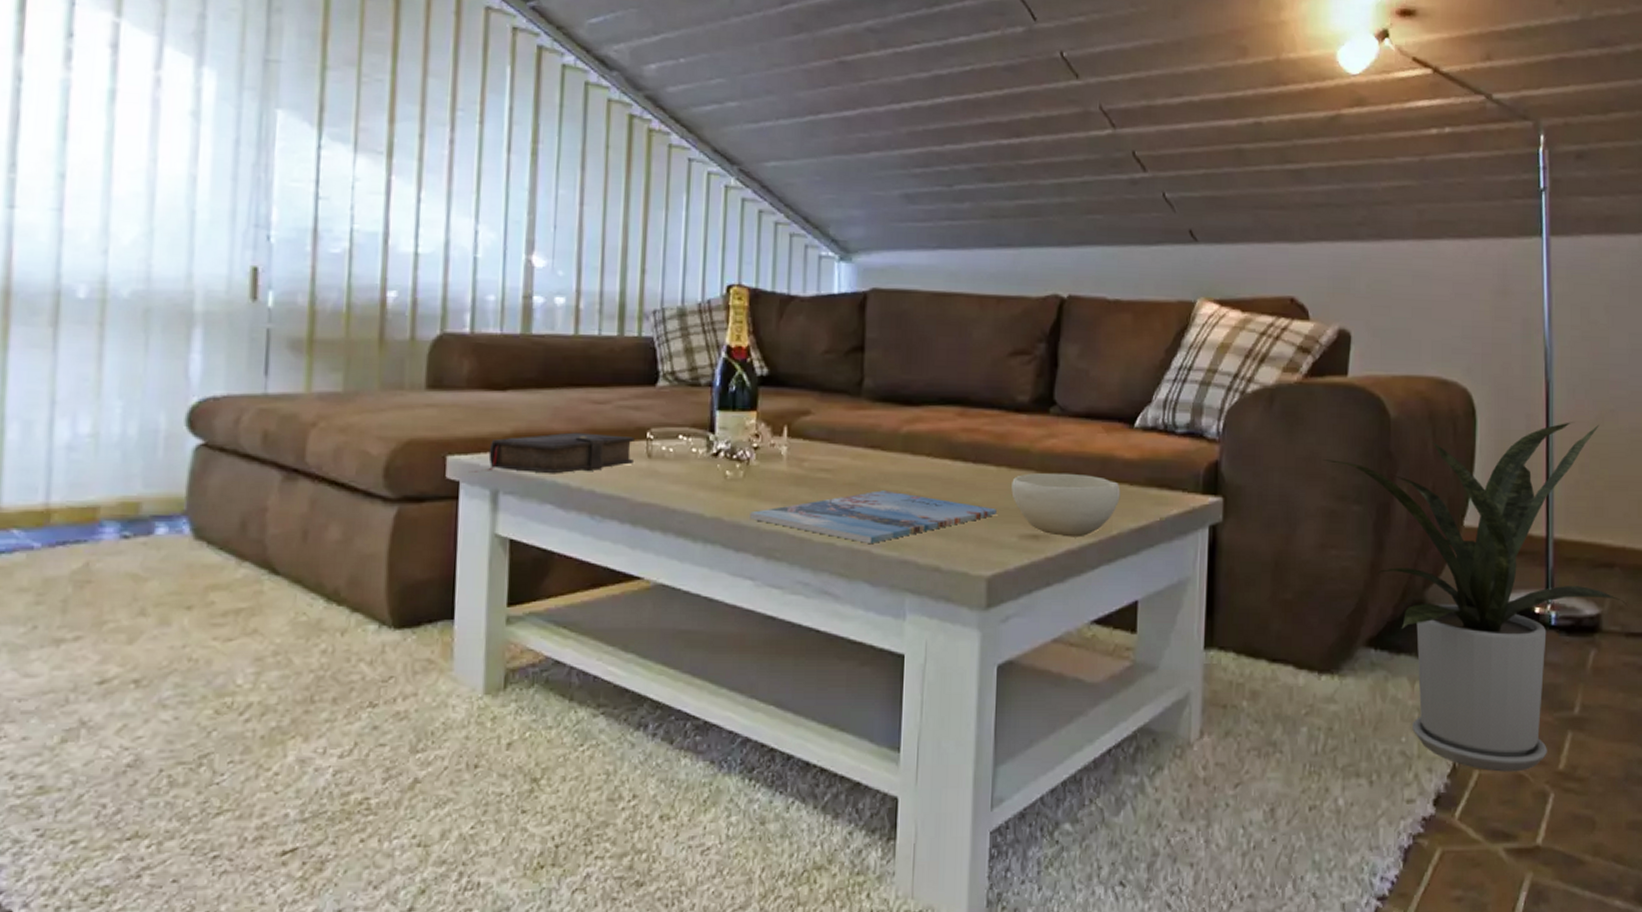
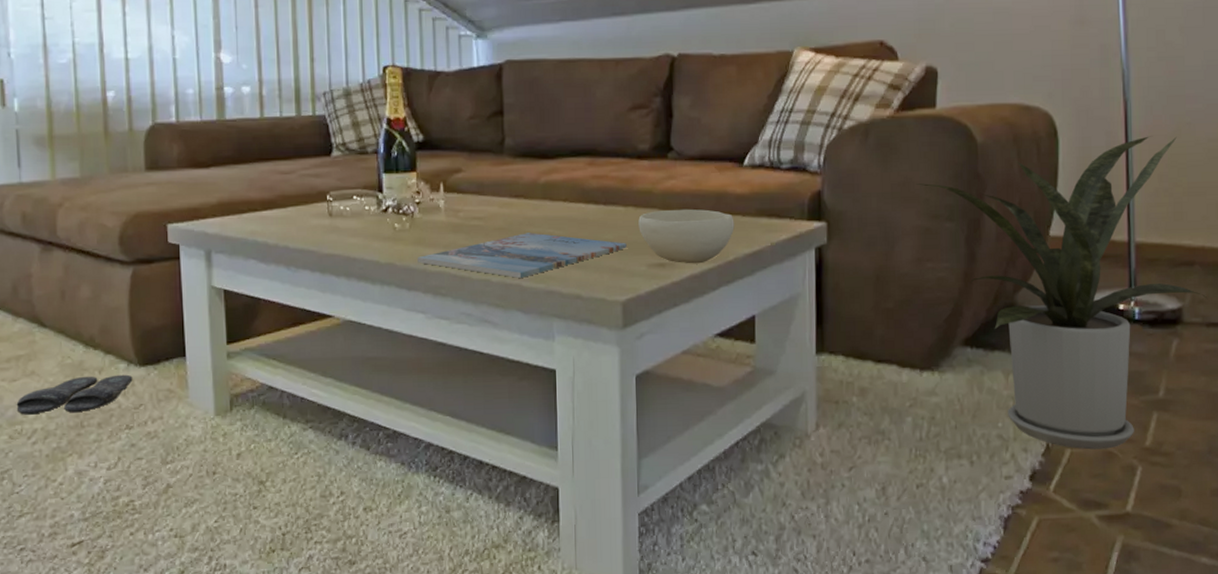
slippers: none [229,638,384,684] -> present [16,374,133,415]
book: present [468,432,635,474] -> none [185,198,318,237]

